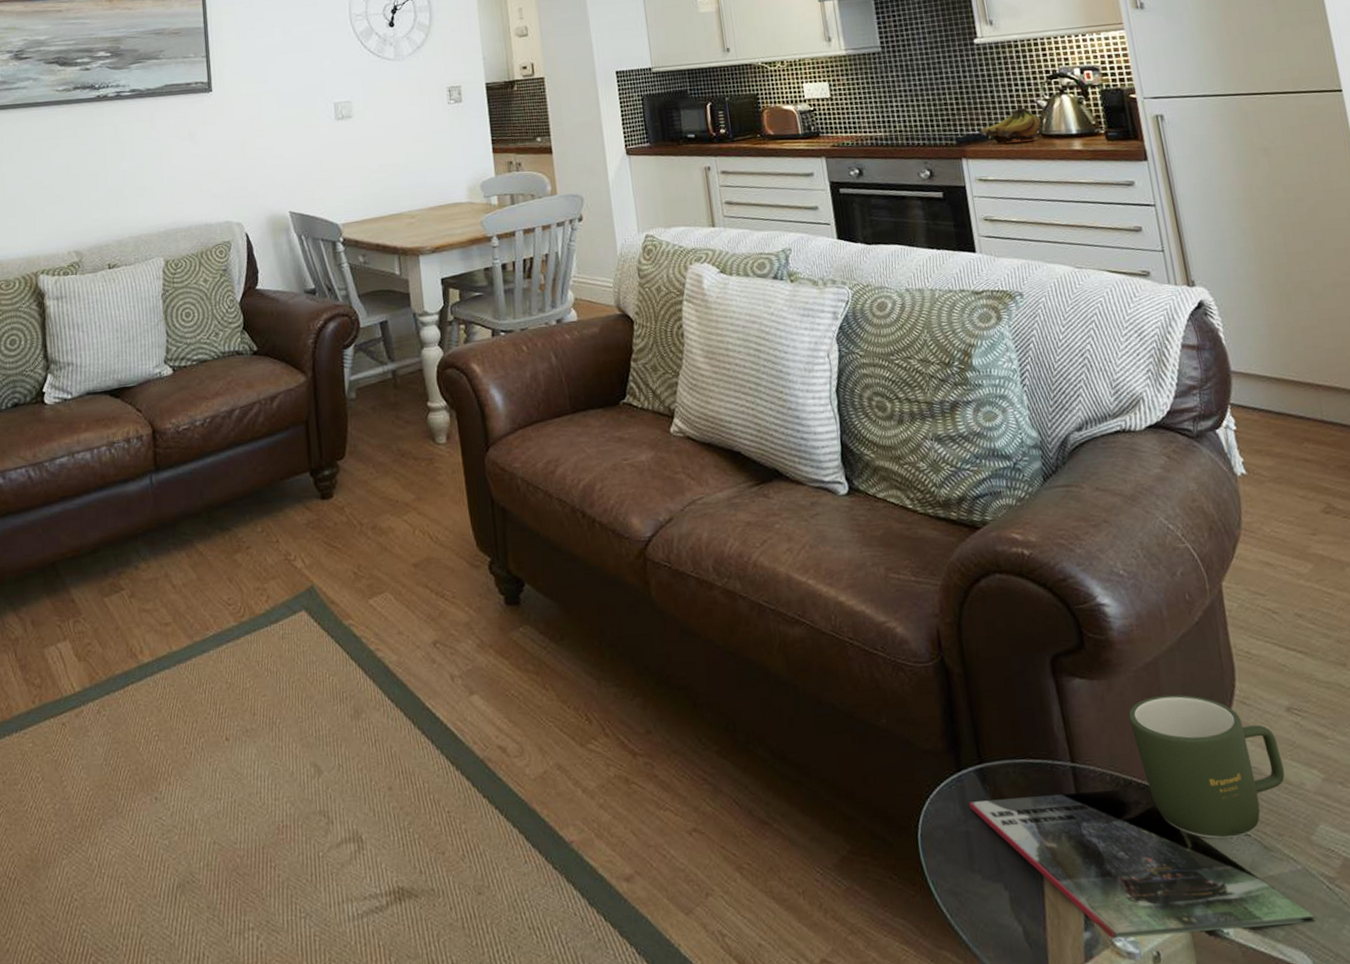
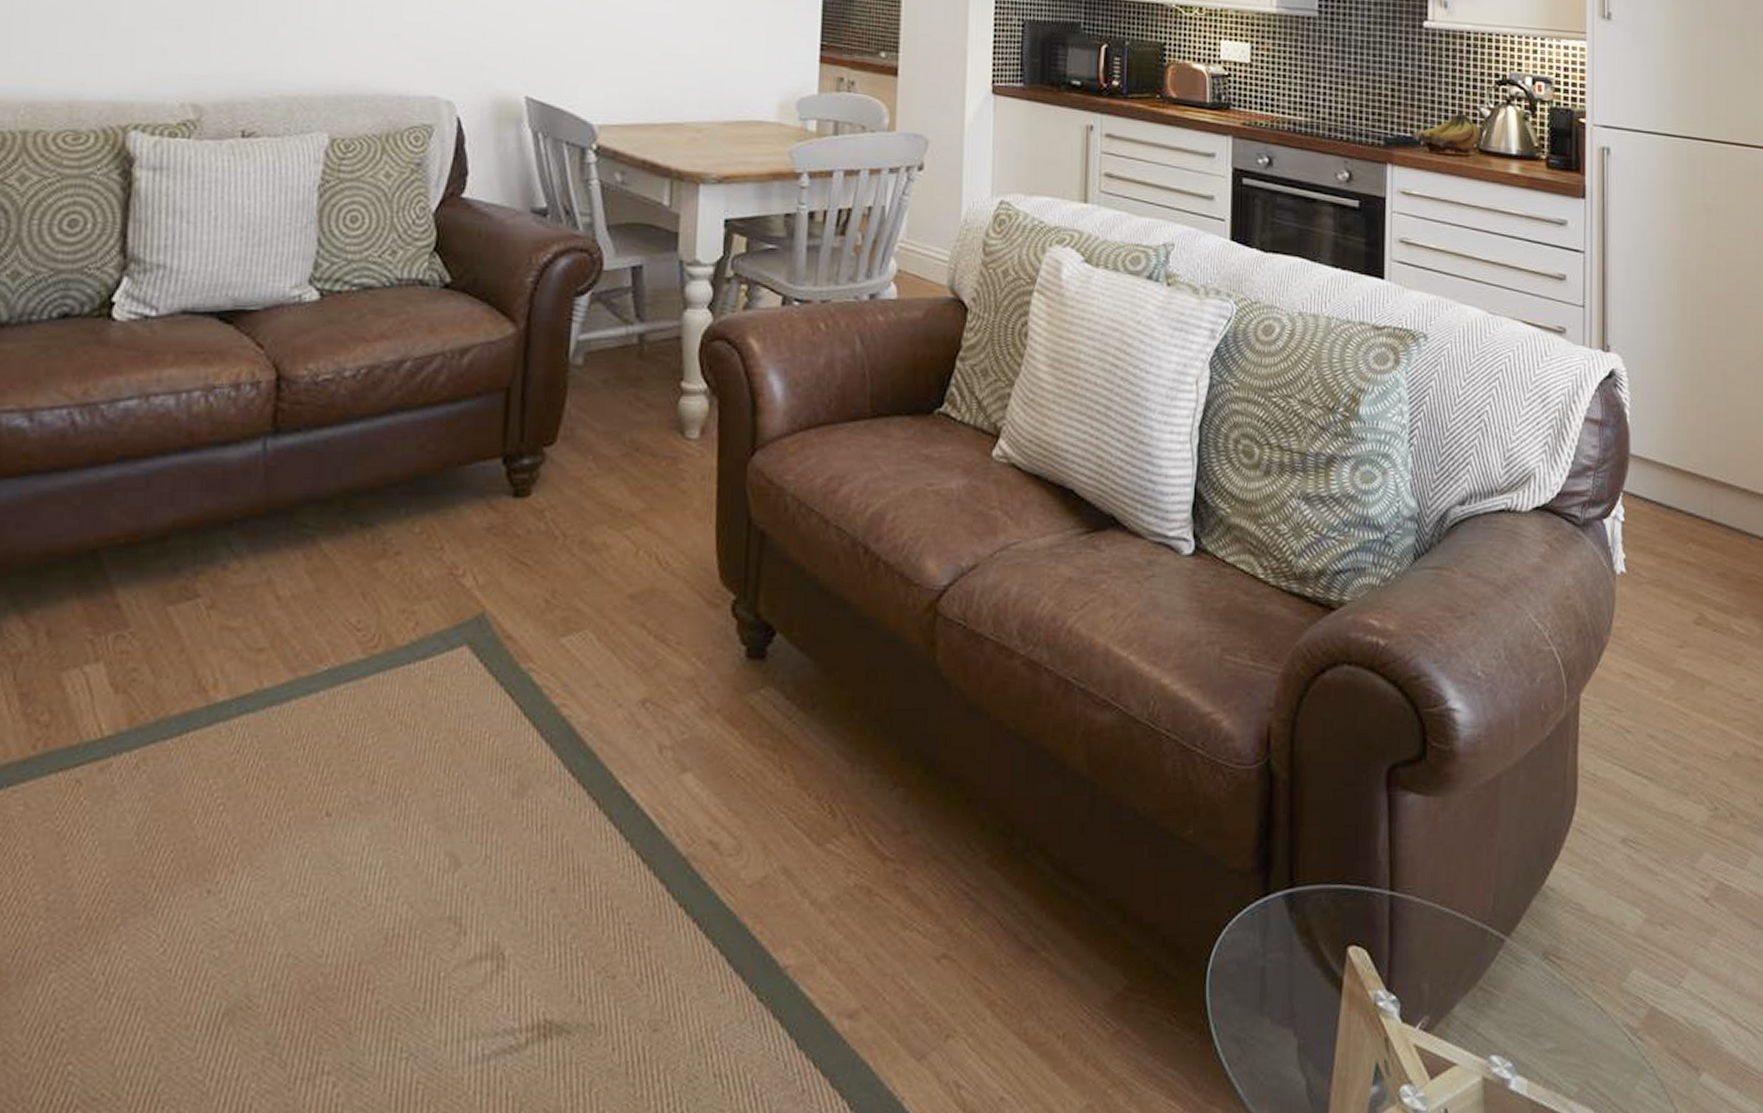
magazine: present [969,789,1316,939] -> none [1271,923,1611,1095]
mug: present [1128,694,1285,840] -> none [1459,817,1608,984]

